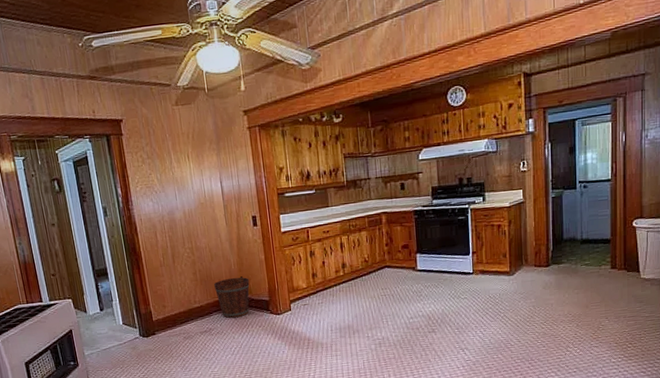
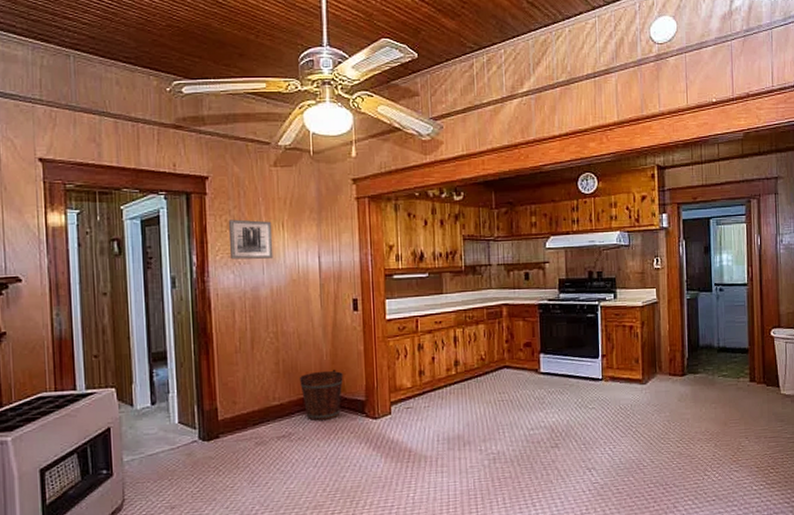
wall art: none [143,154,183,190] -> present [228,219,274,260]

